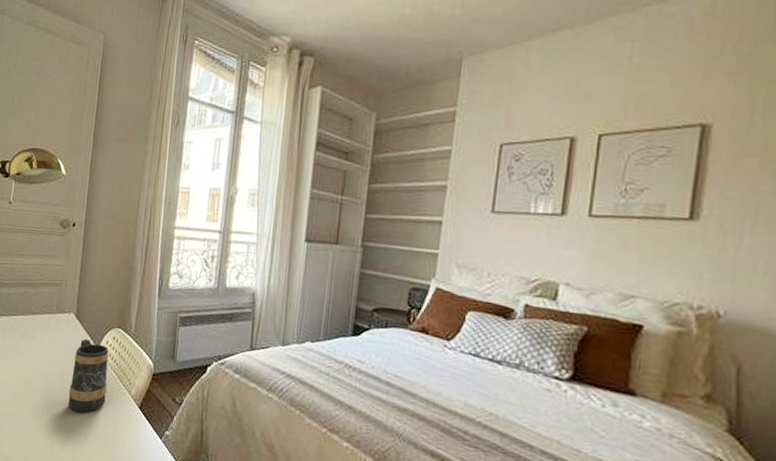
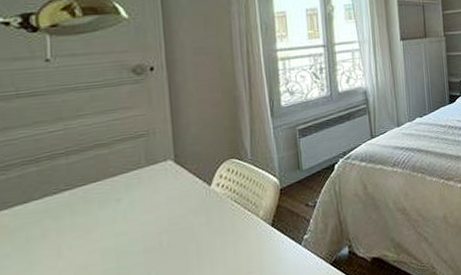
mug: present [68,338,109,413] -> none [182,180,231,258]

